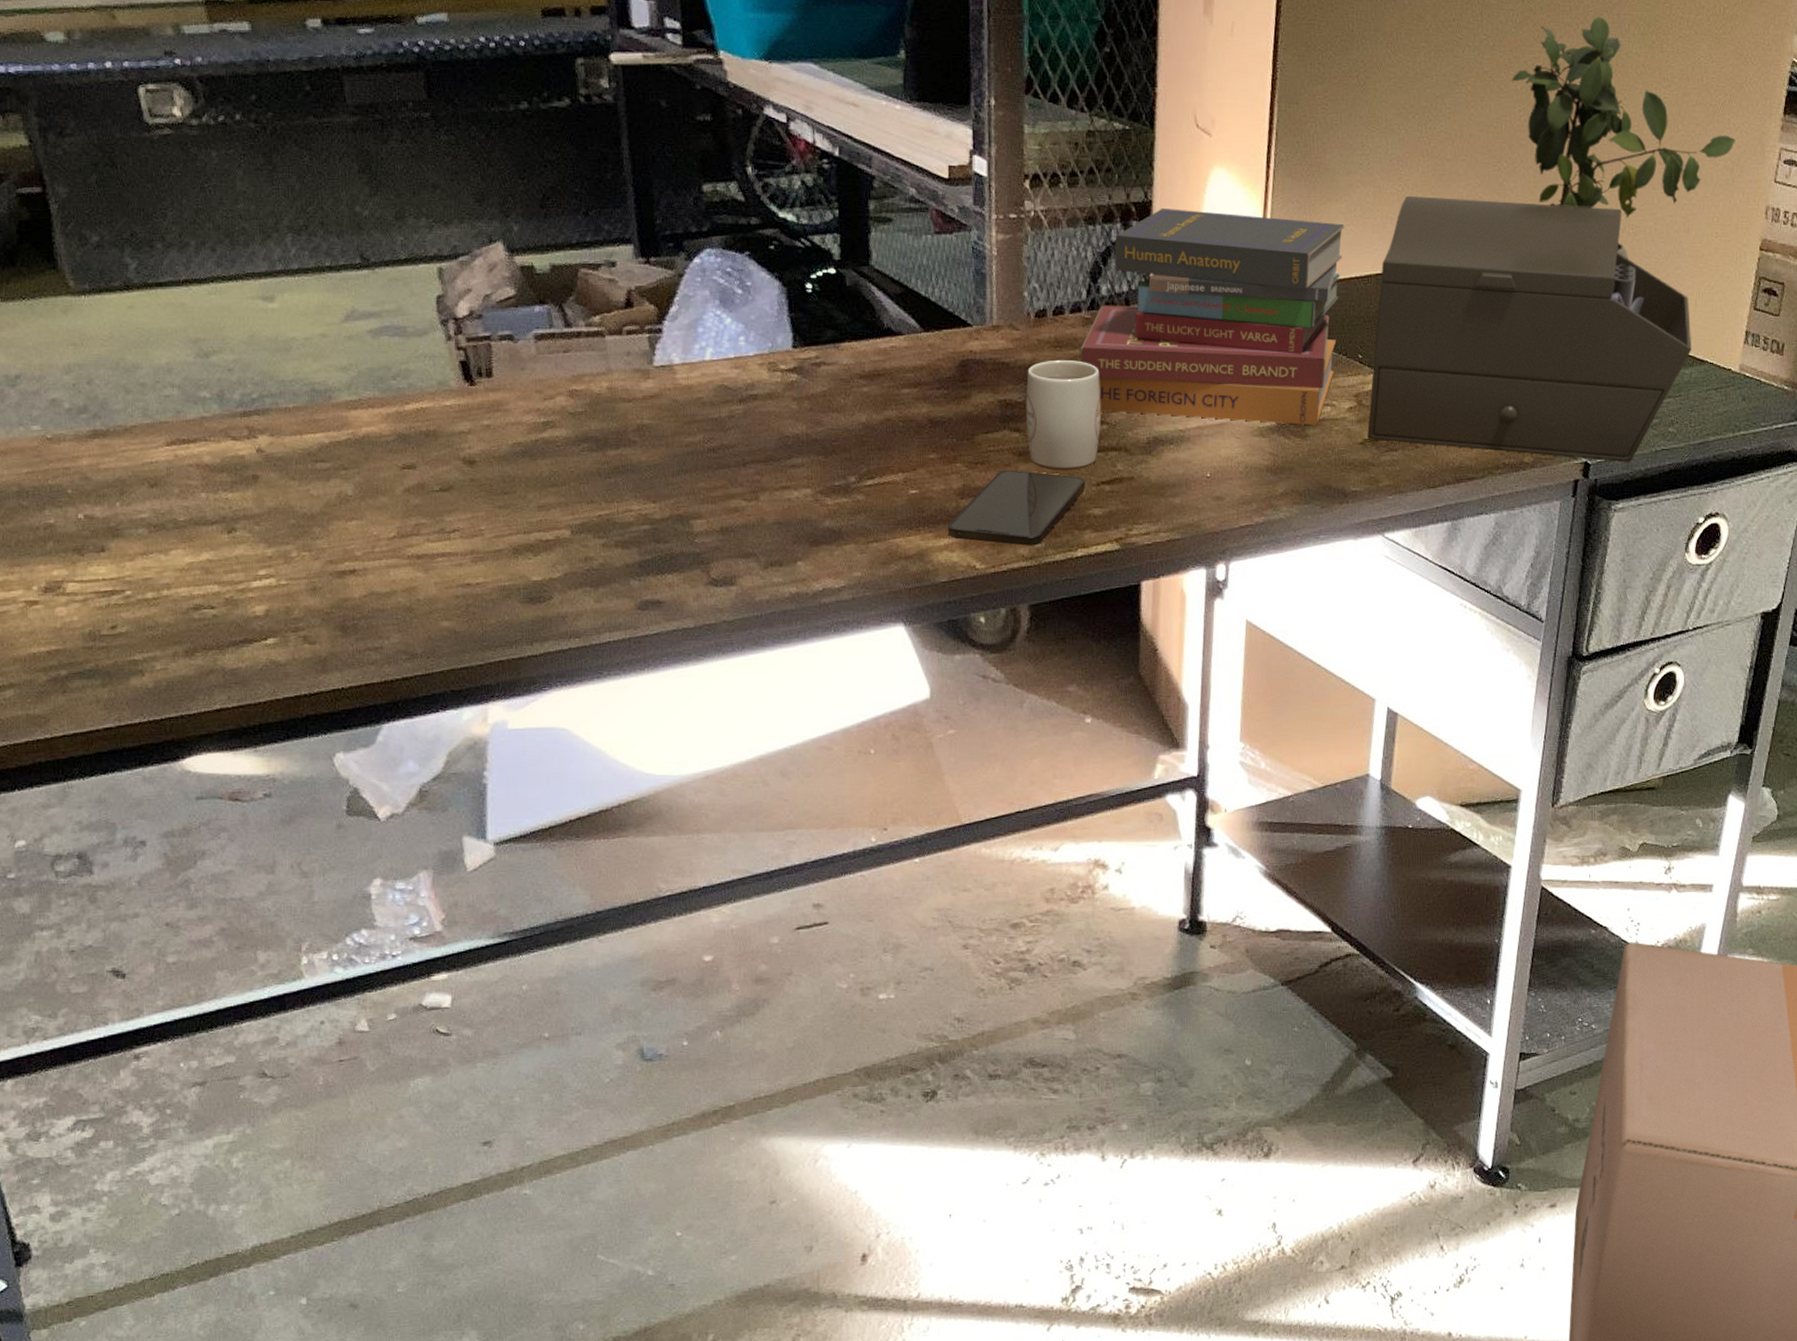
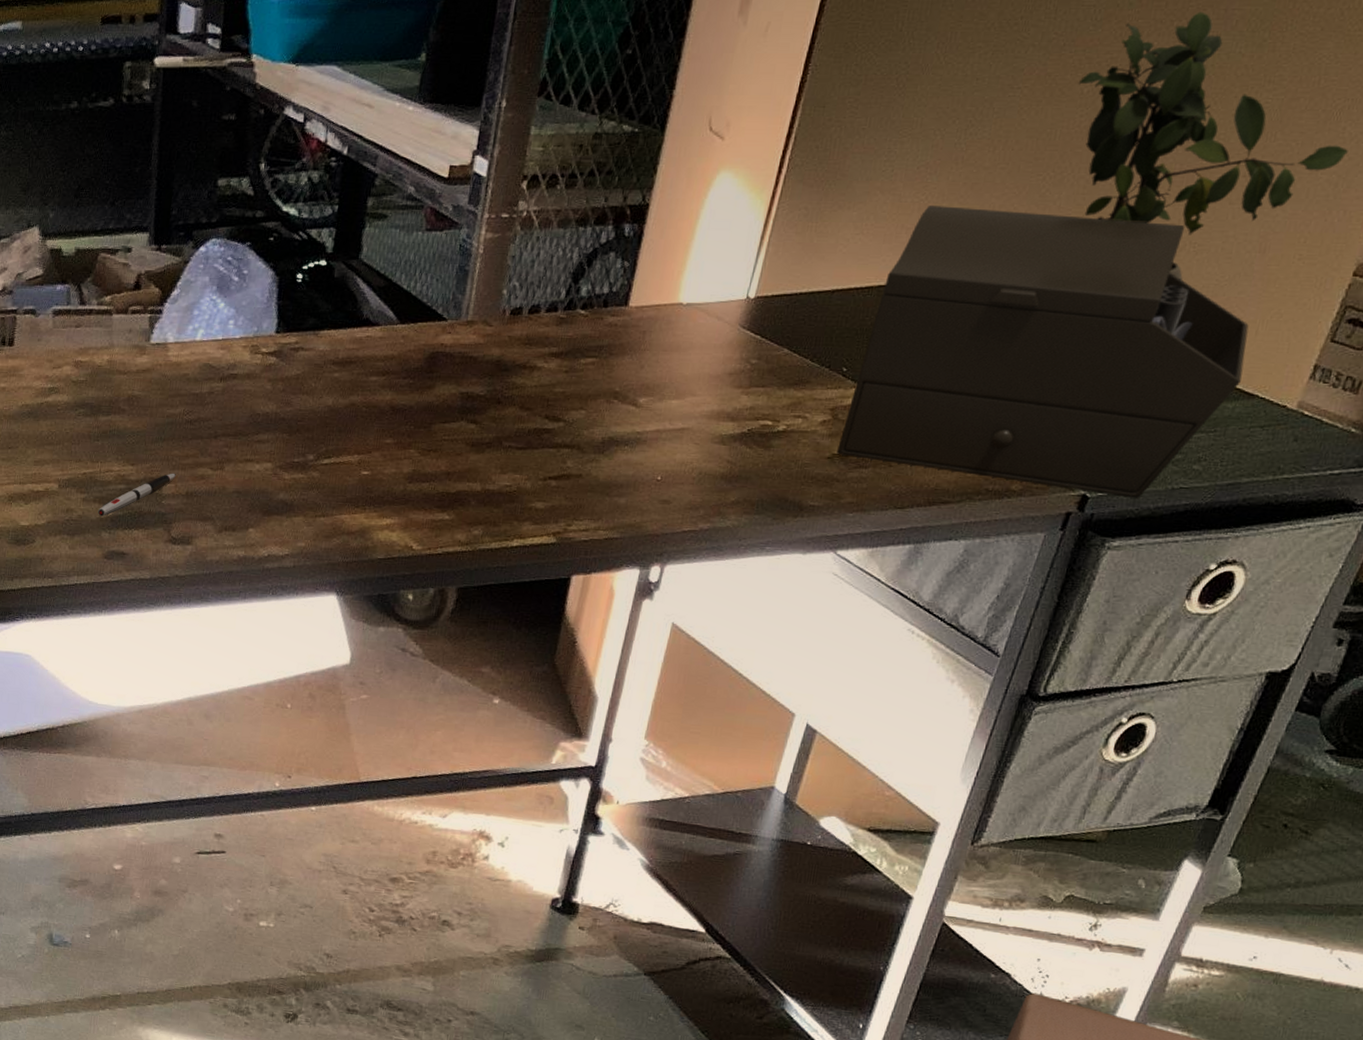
pen: none [621,507,706,563] -> present [97,473,176,517]
phone: present [947,470,1085,546] -> none [391,459,533,533]
mug: present [1025,359,1102,471] -> none [481,356,566,464]
books: present [1080,207,1345,426] -> none [548,211,853,437]

